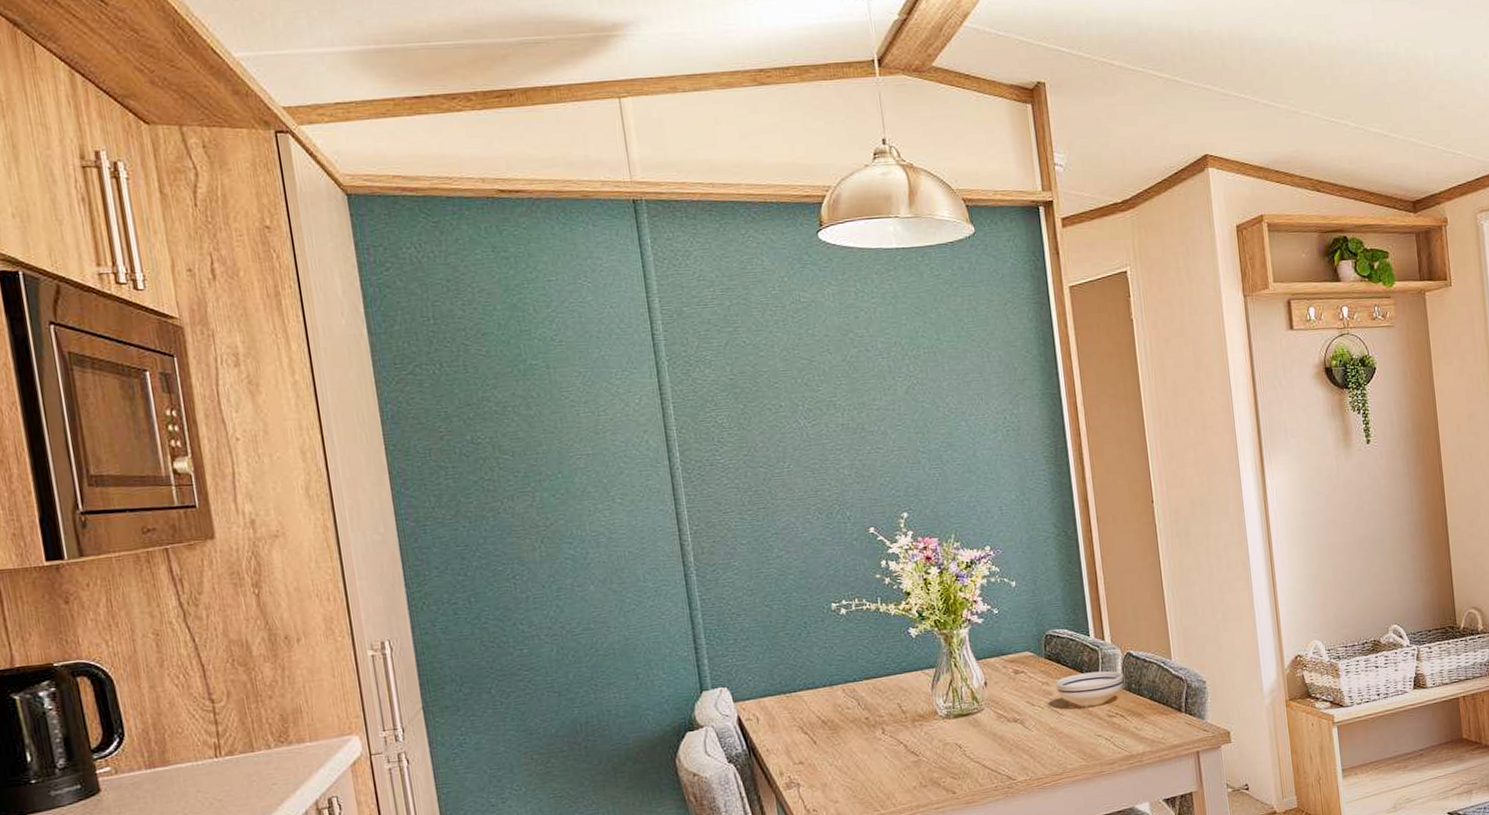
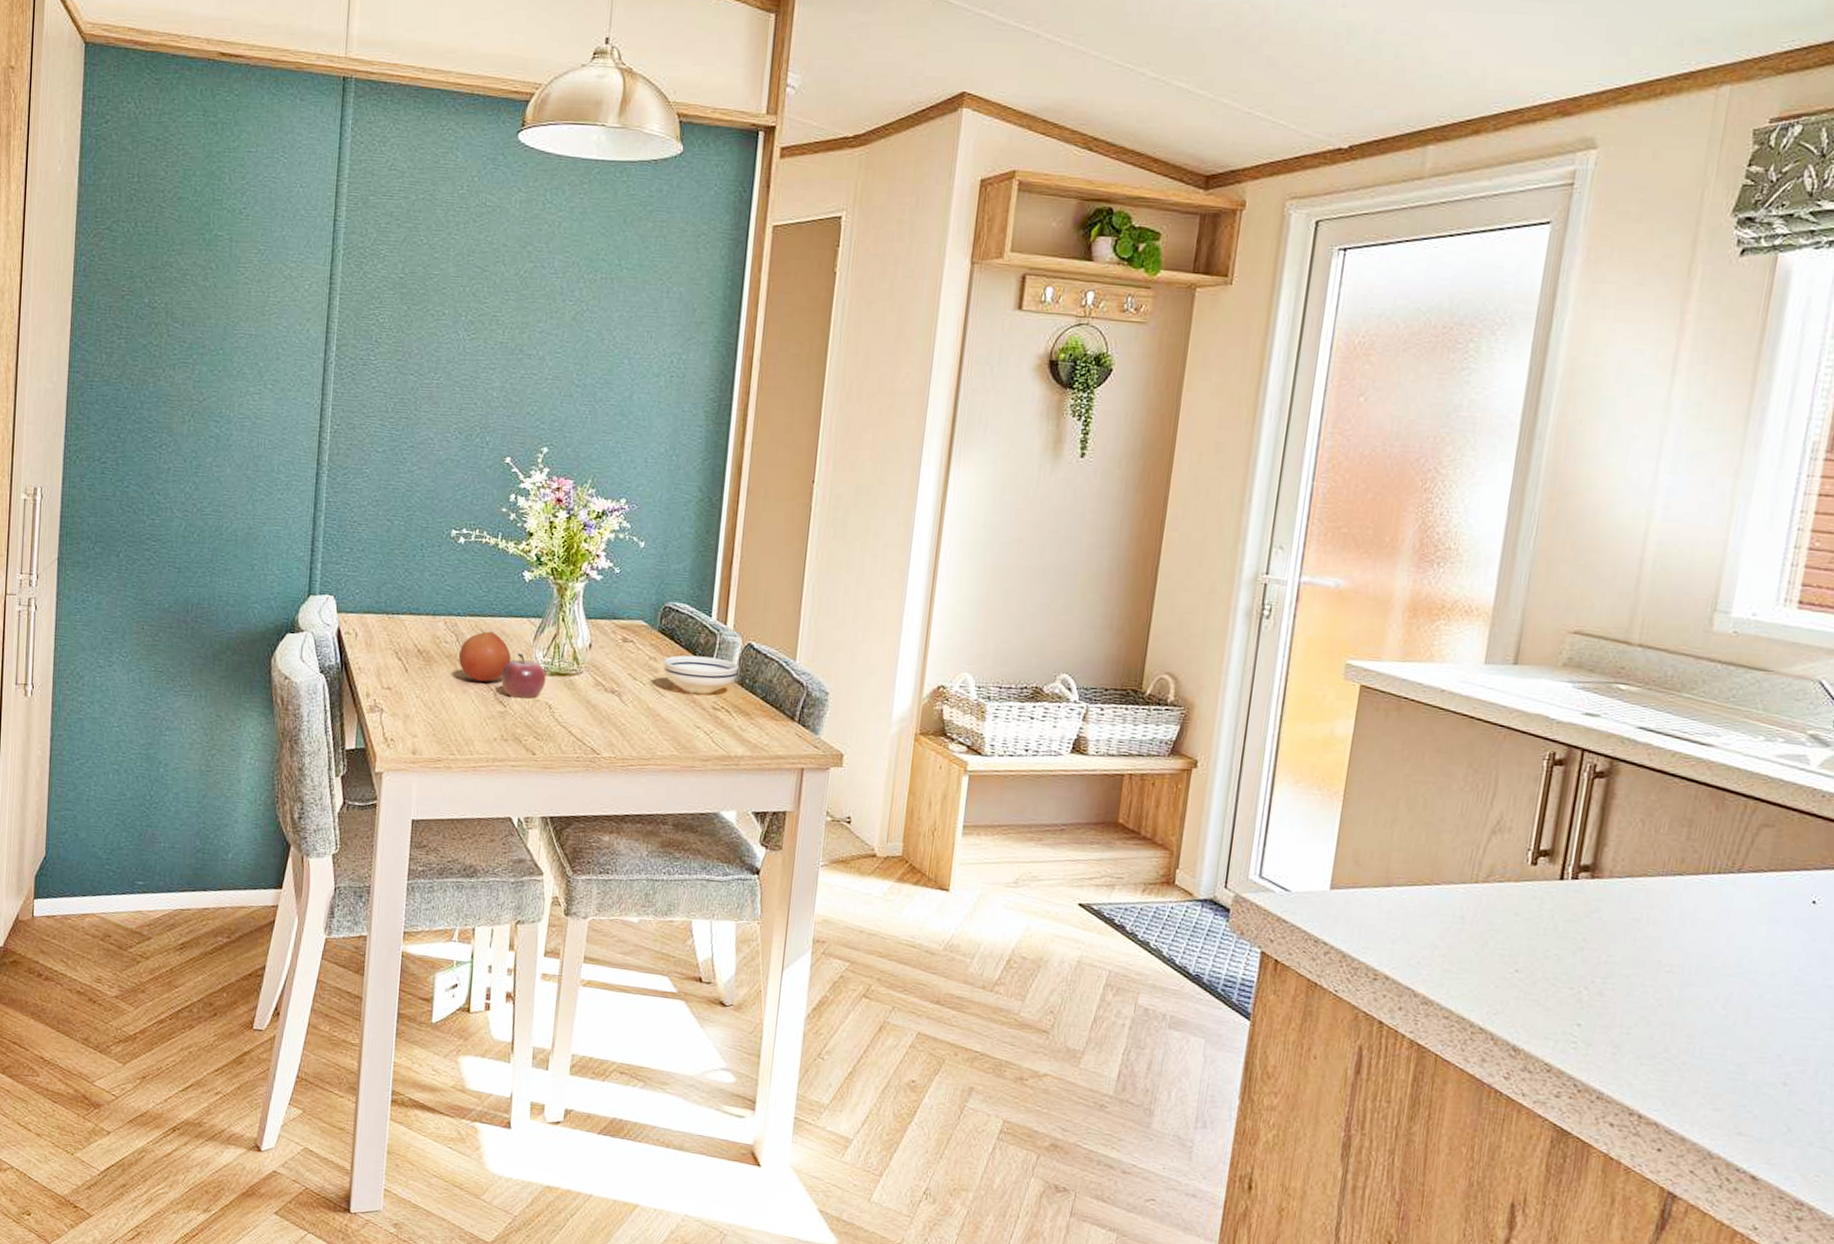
fruit: none [862,689,915,738] -> present [458,631,512,682]
fruit: none [907,703,952,746] -> present [500,653,546,699]

